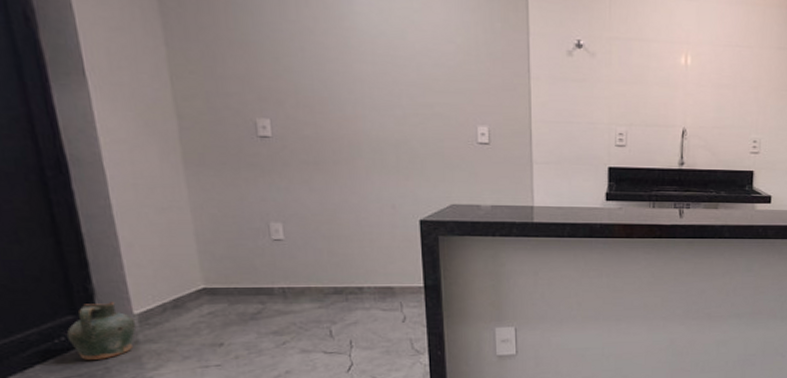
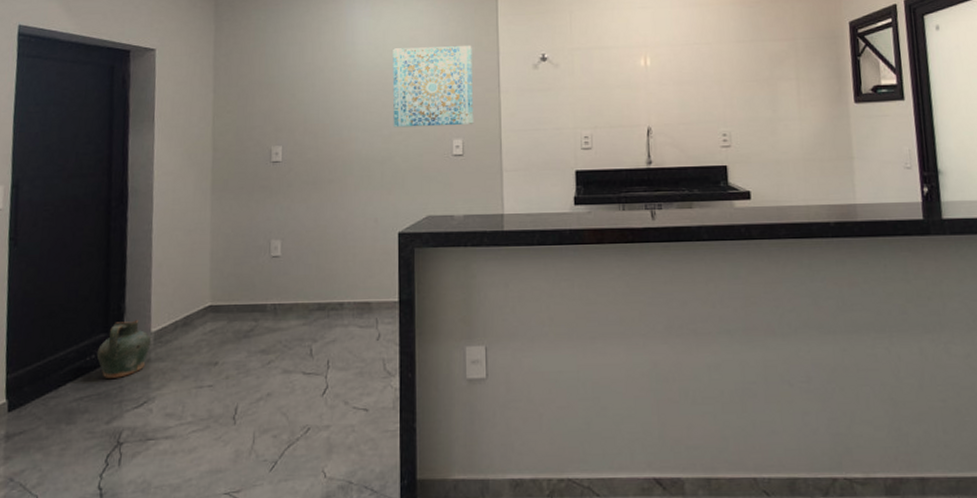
wall art: none [401,14,501,112] -> present [392,45,474,128]

